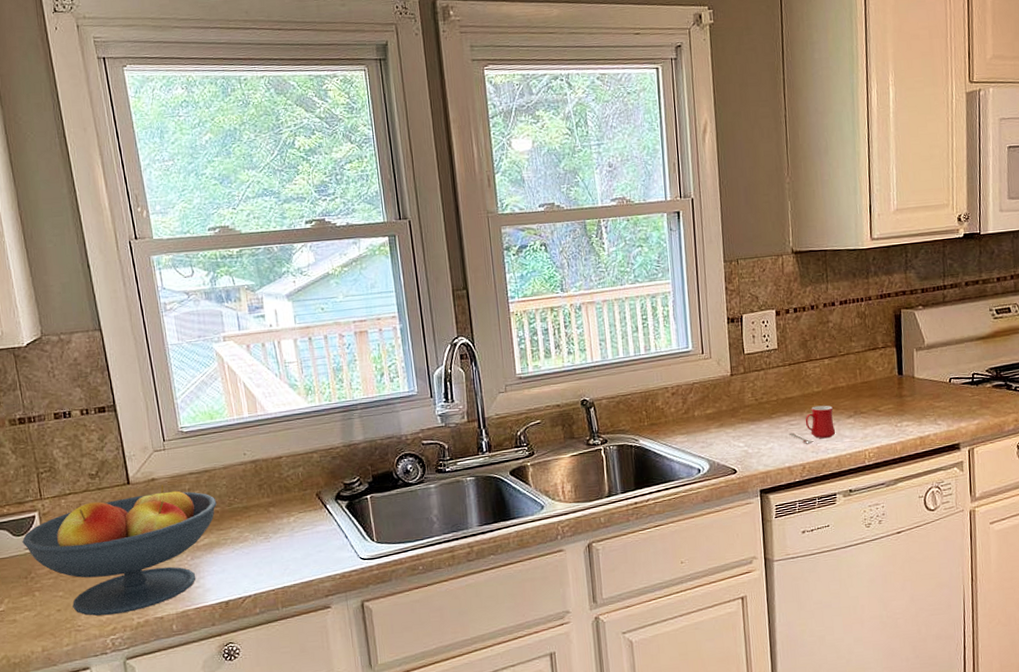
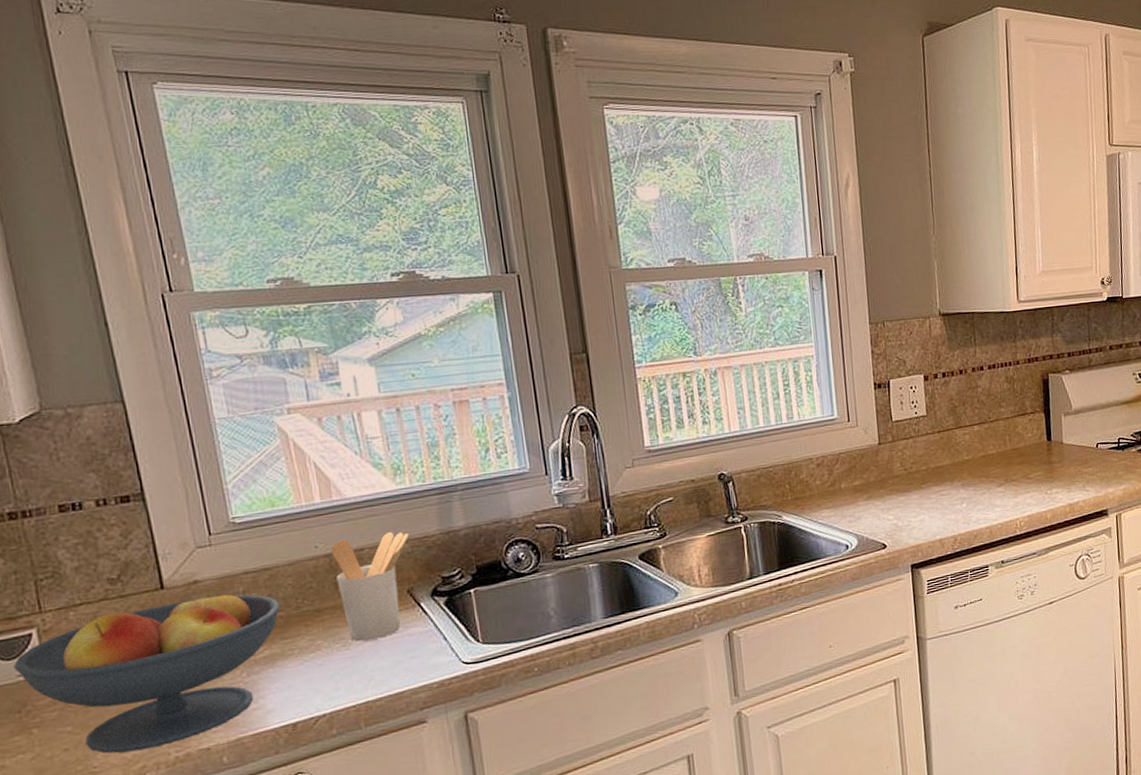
utensil holder: none [255,443,318,536] -> present [330,531,409,642]
mug: present [789,405,836,444] -> none [939,473,987,515]

